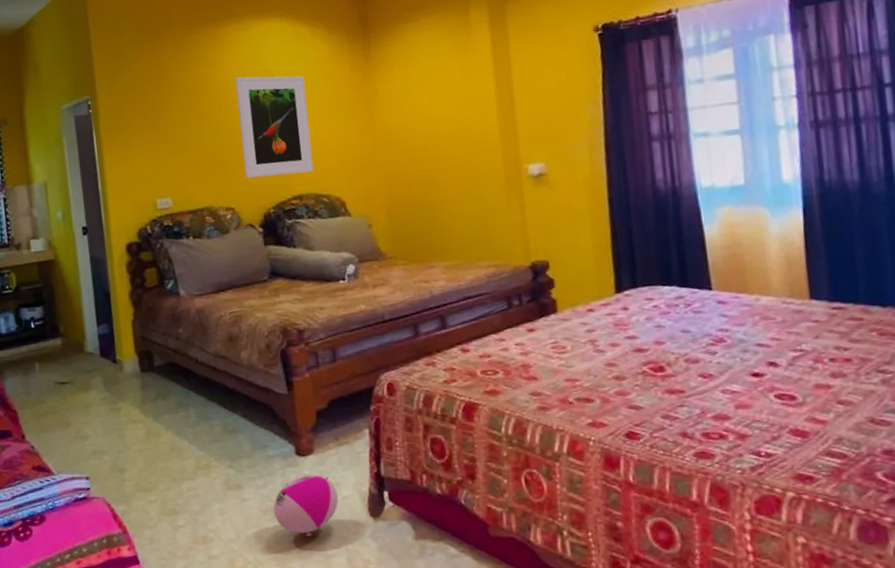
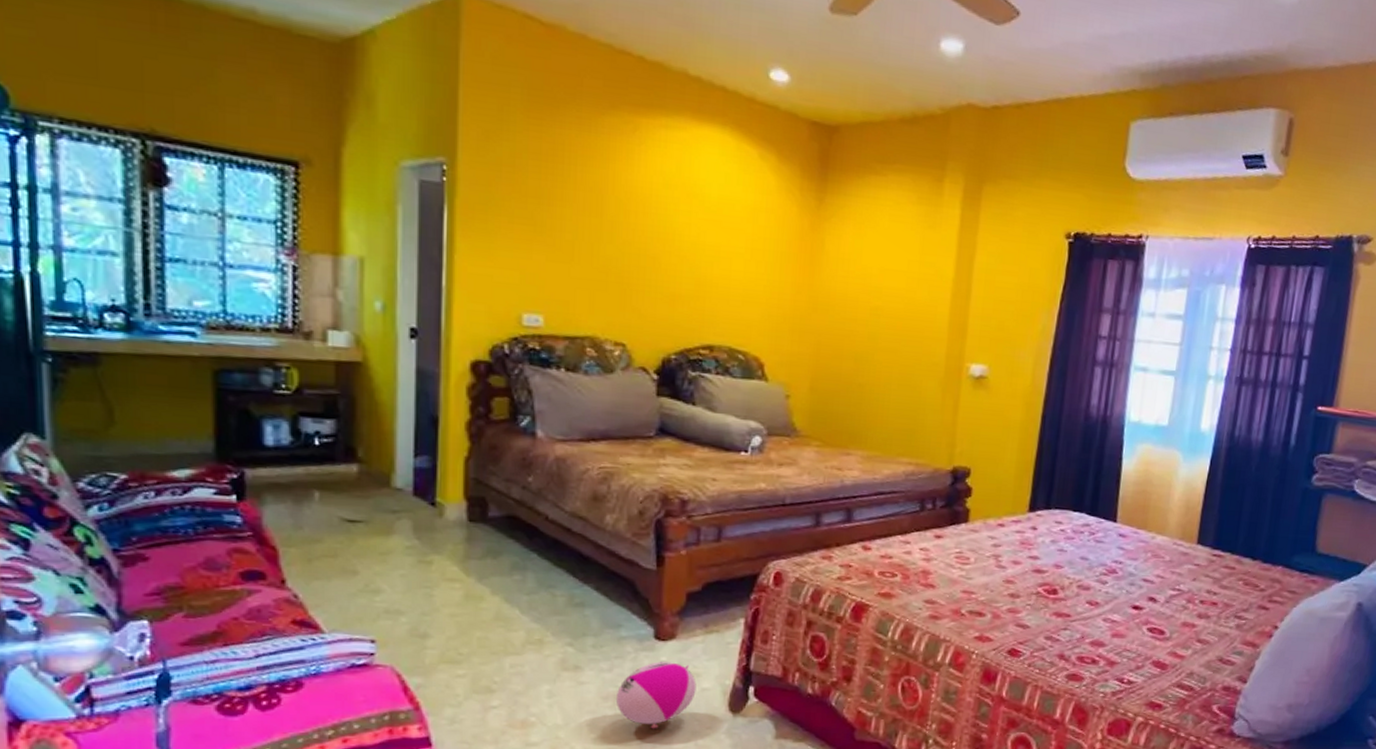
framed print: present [235,76,314,178] -> none [646,185,740,321]

